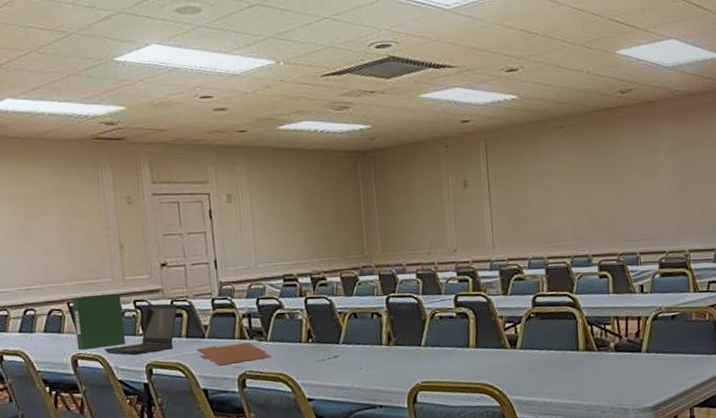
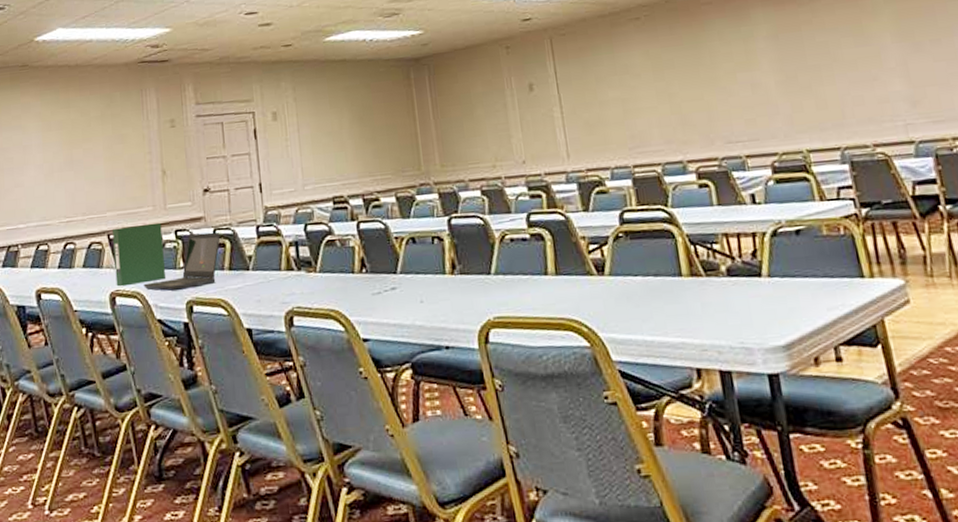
papers: present [197,341,271,366] -> none [240,273,321,302]

